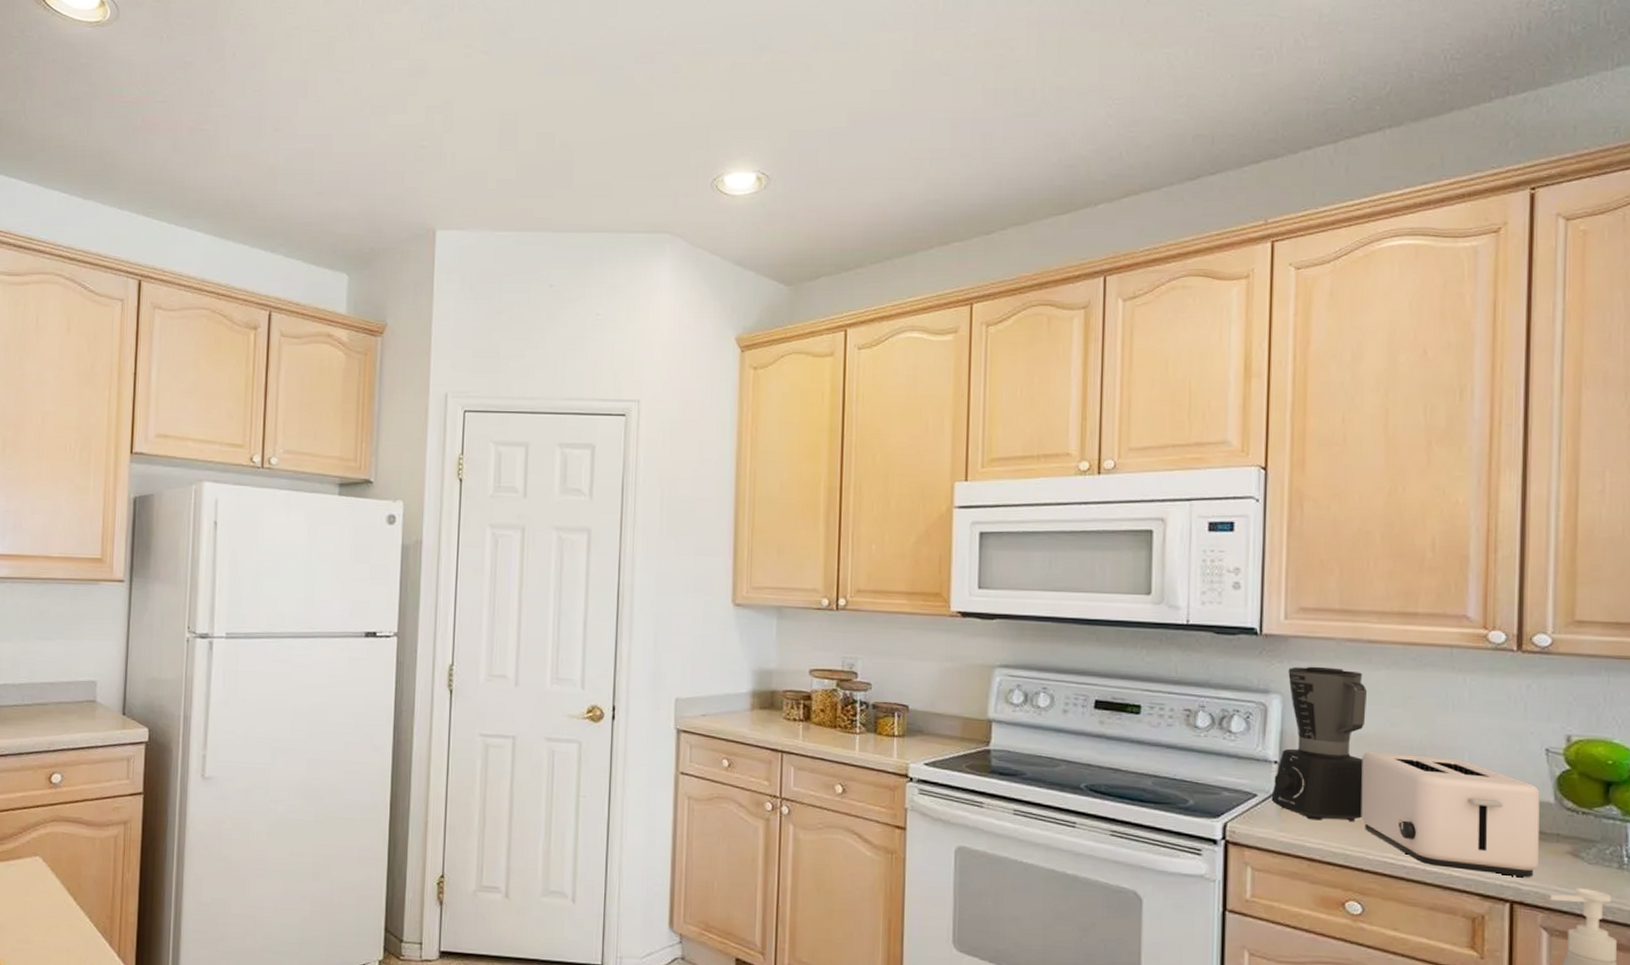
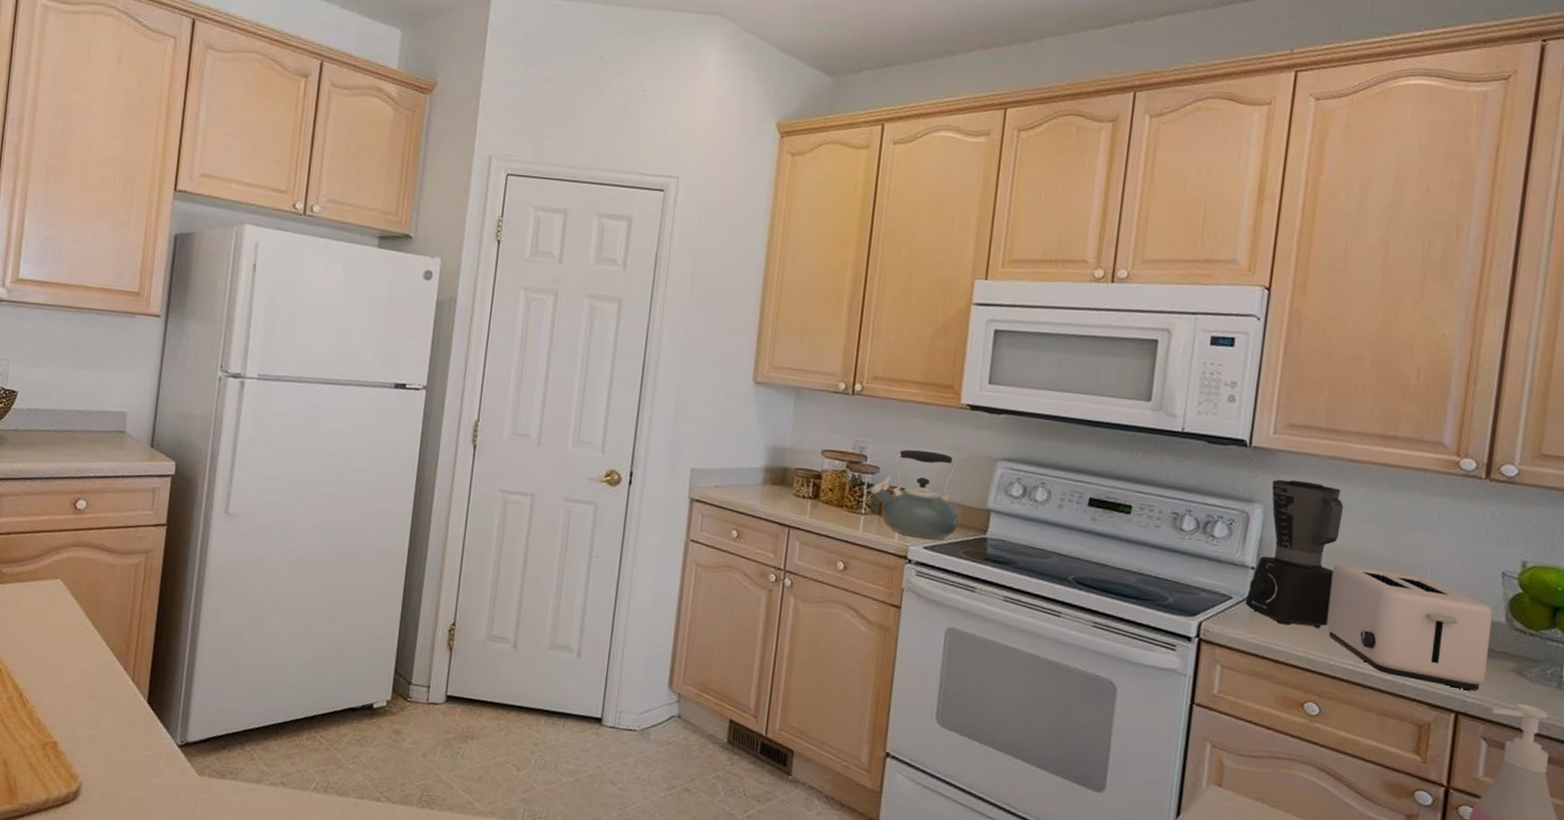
kettle: none [863,662,959,756] -> present [870,449,959,540]

